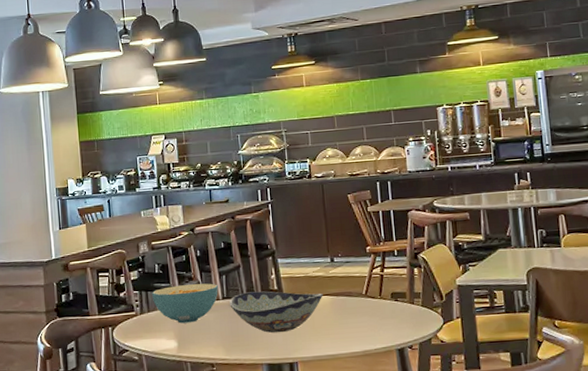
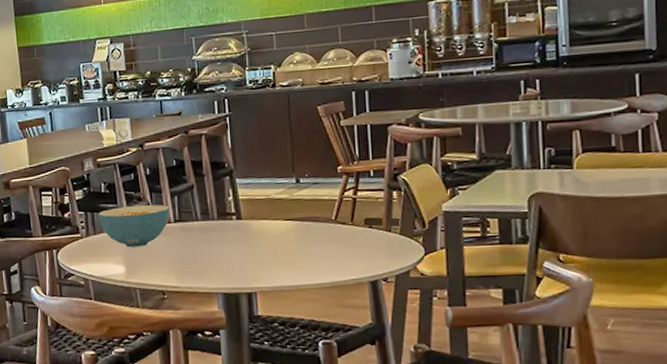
decorative bowl: present [229,291,323,333] -> none [181,214,287,261]

